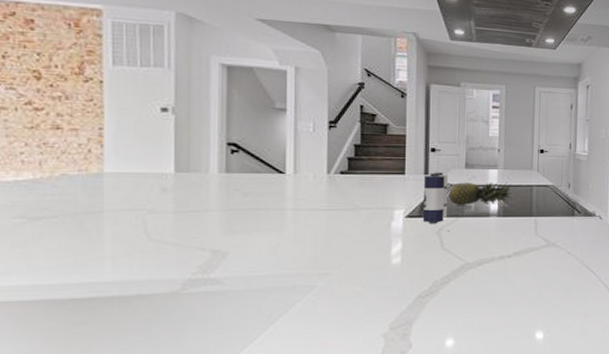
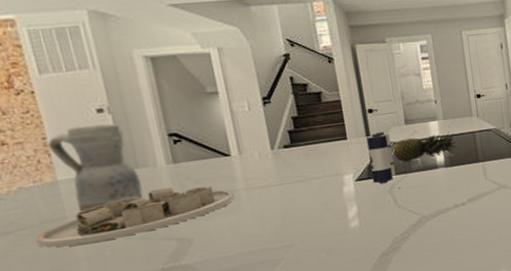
platter: none [66,195,281,242] -> present [36,186,236,248]
ceramic pitcher: none [104,121,188,209] -> present [48,123,144,213]

